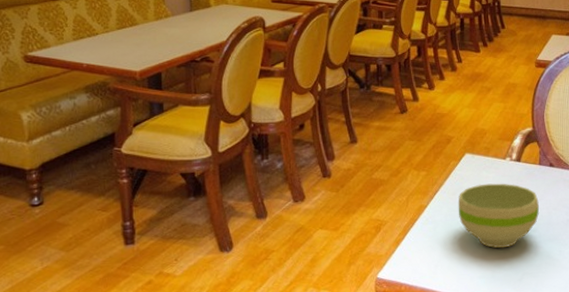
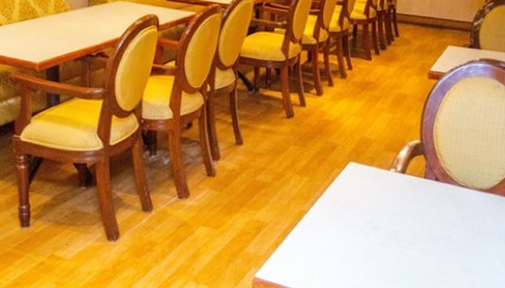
bowl: present [458,183,539,248] -> none [338,193,421,259]

